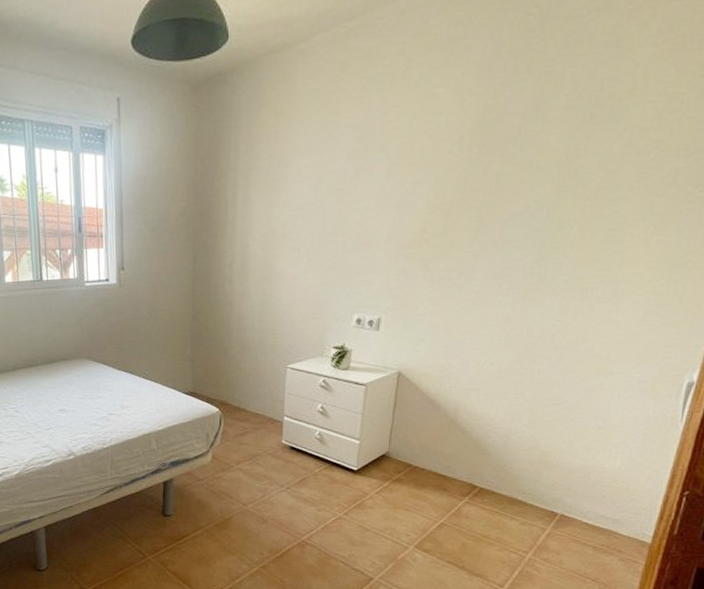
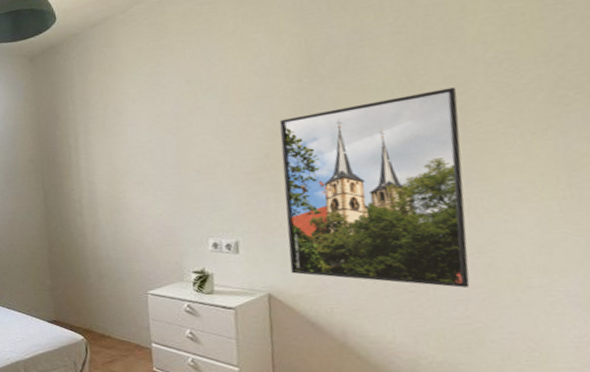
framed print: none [423,173,606,371] -> present [279,87,470,288]

